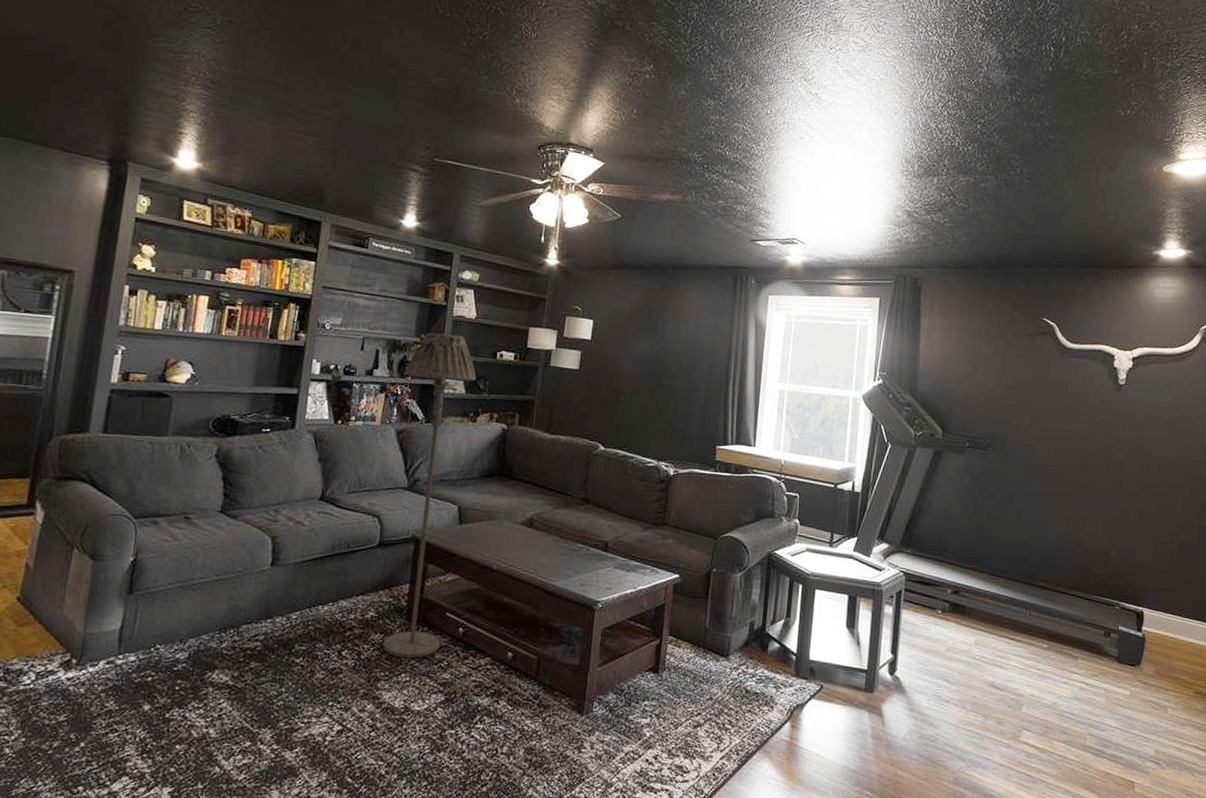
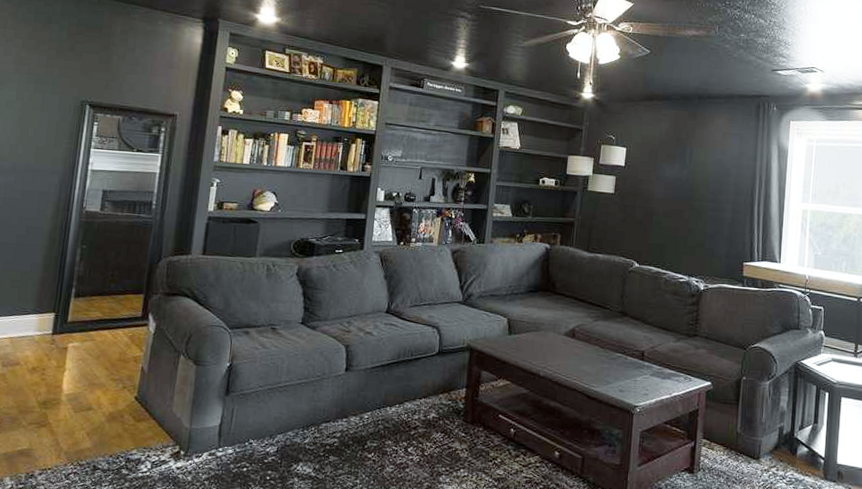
floor lamp: present [383,332,477,659] -> none [443,162,522,456]

